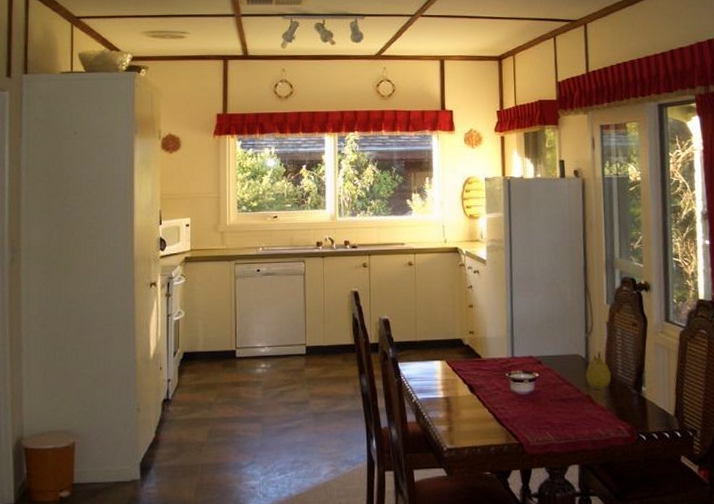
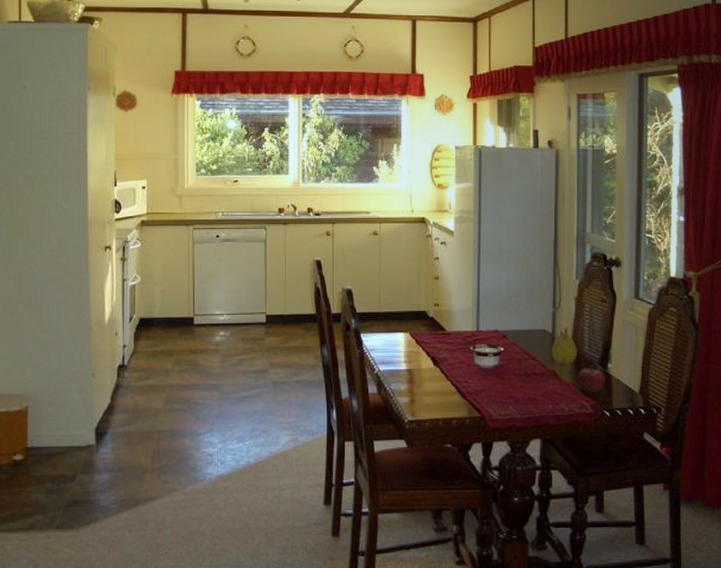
fruit: none [611,388,640,418] -> present [576,365,605,394]

